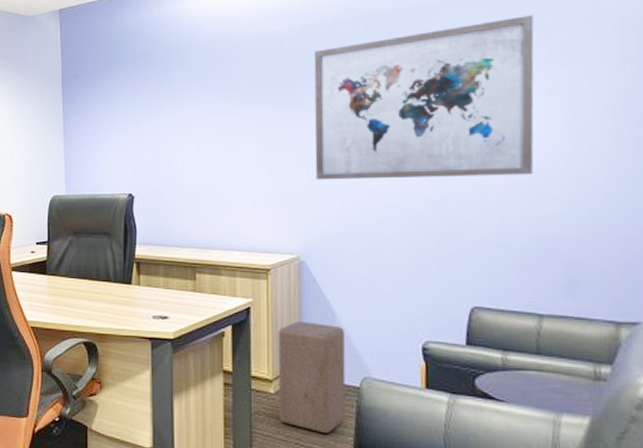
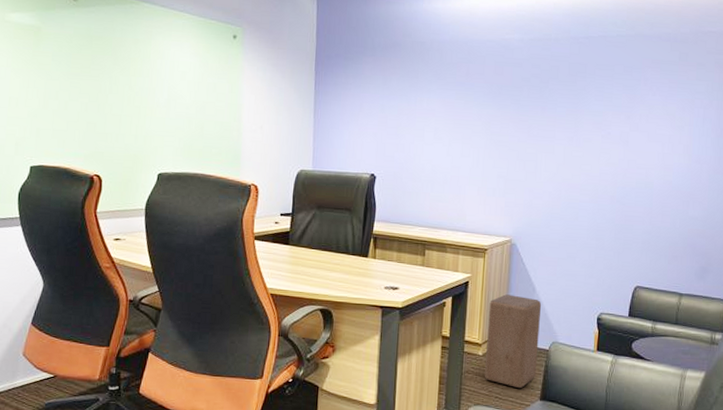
wall art: present [314,15,534,180] -> none [530,55,699,184]

